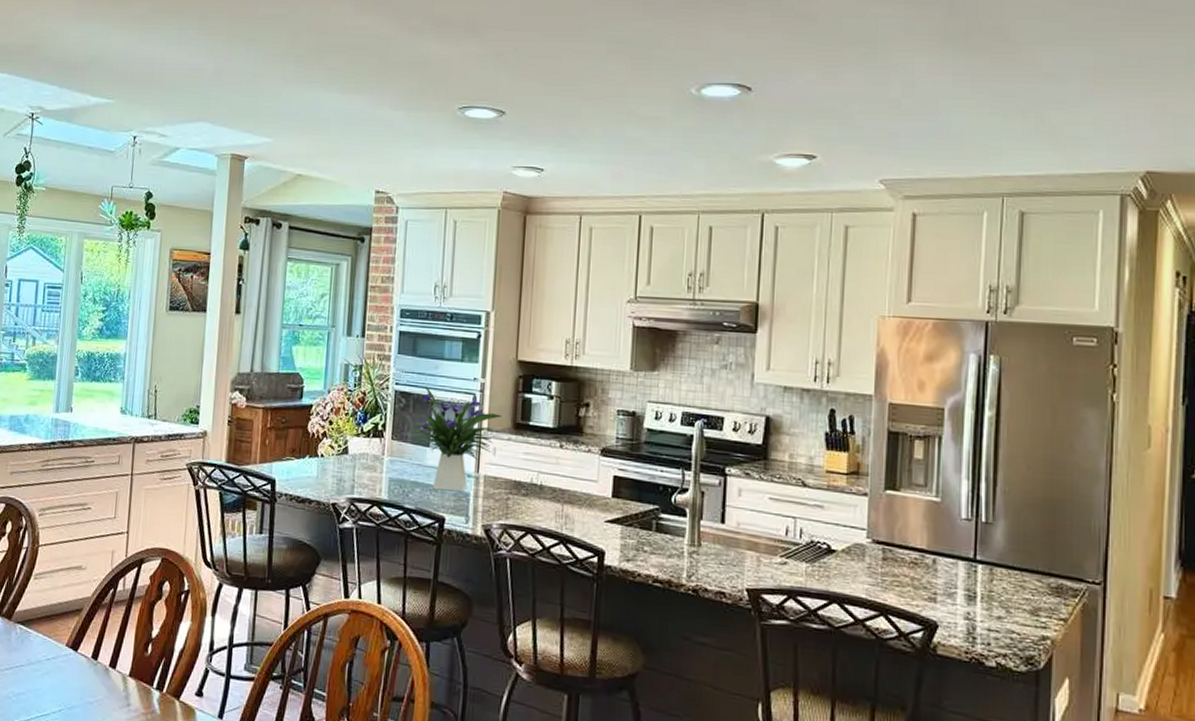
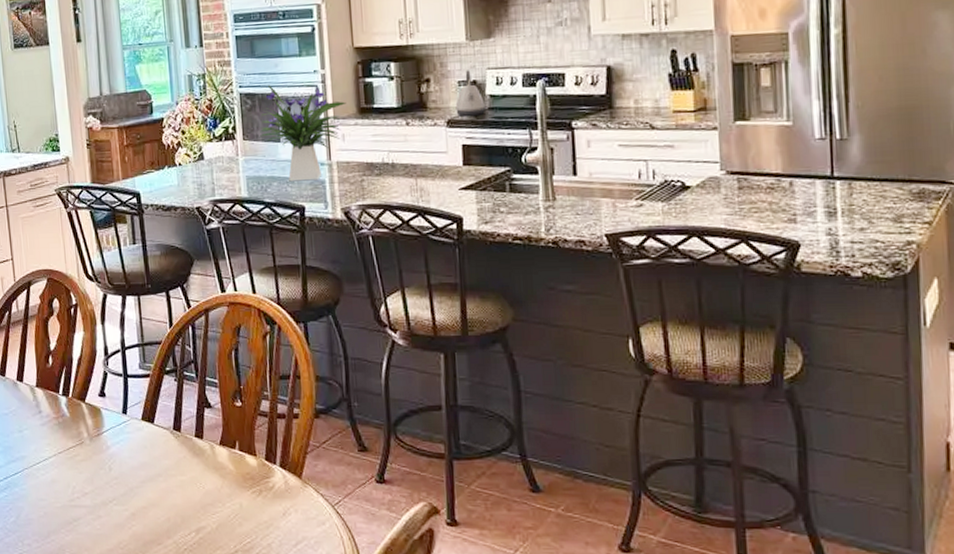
kettle: none [611,400,643,449] -> present [455,70,486,118]

